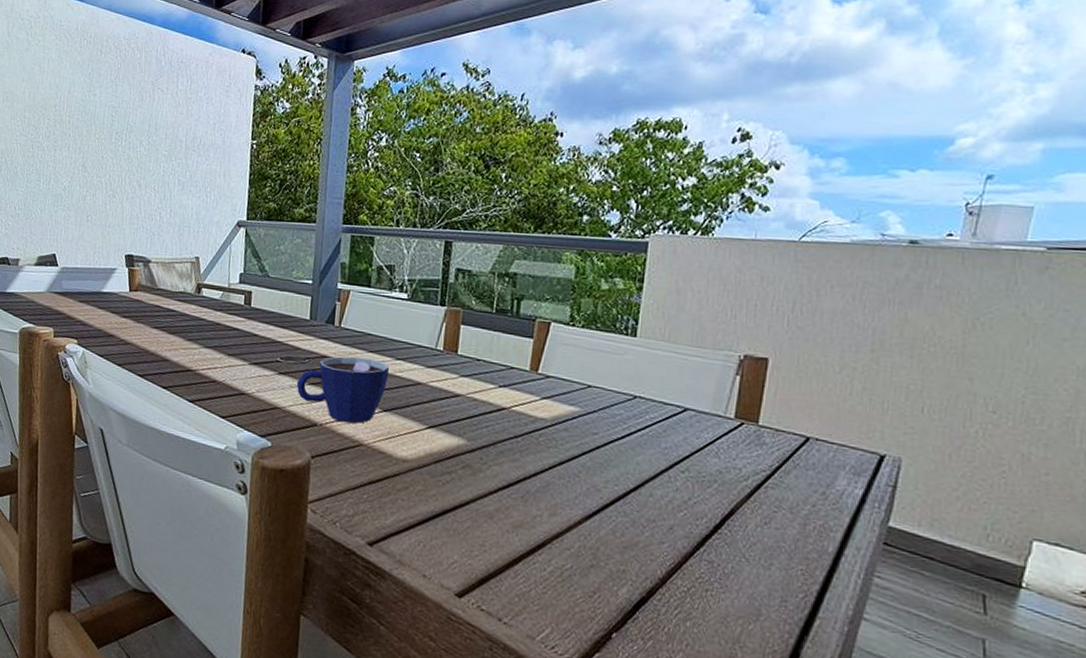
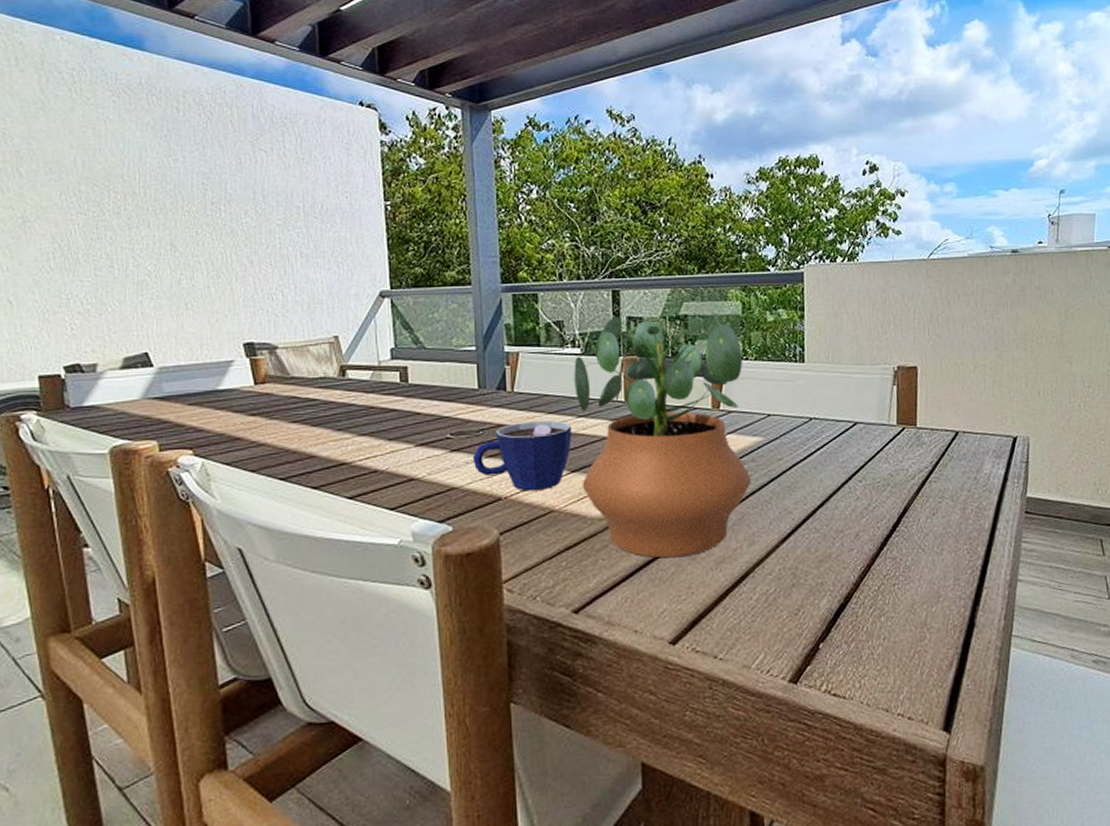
potted plant: none [391,266,570,514] -> present [574,310,752,558]

